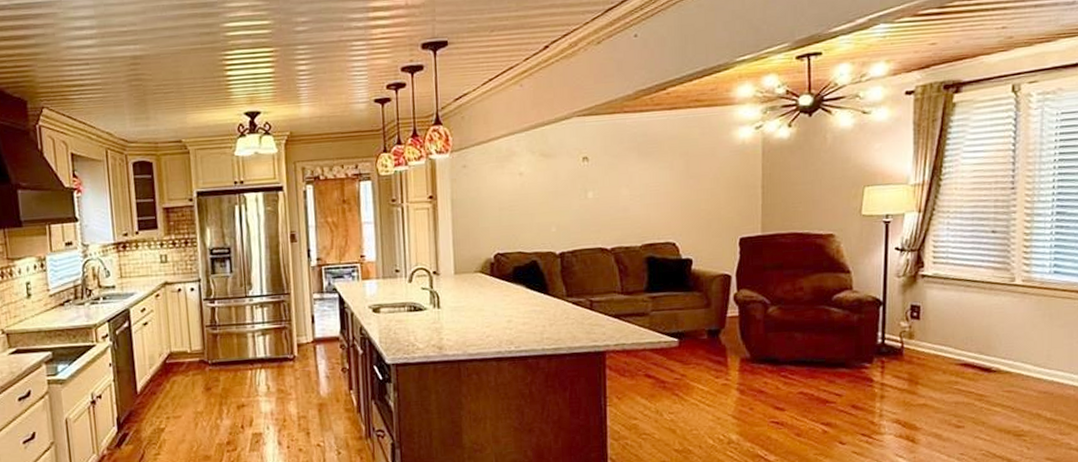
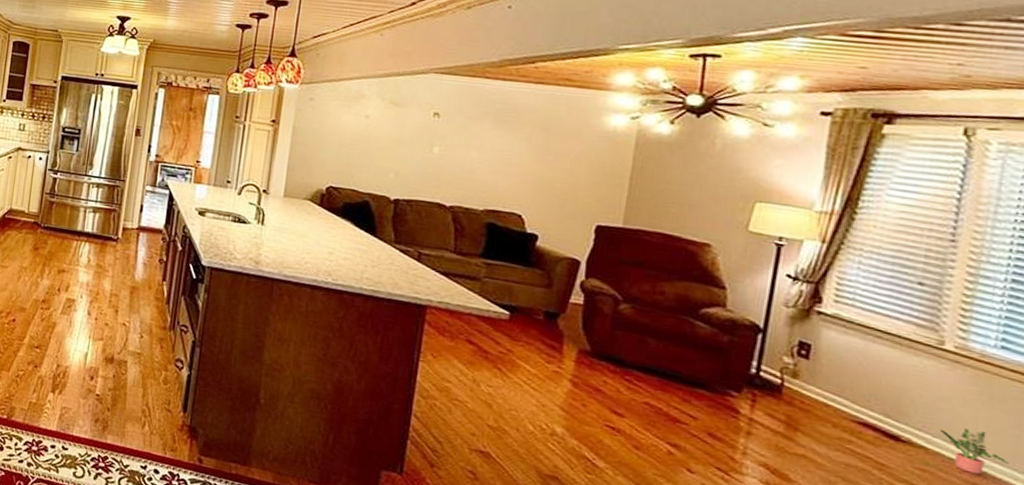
potted plant: none [1019,347,1067,384] -> present [940,429,1009,475]

